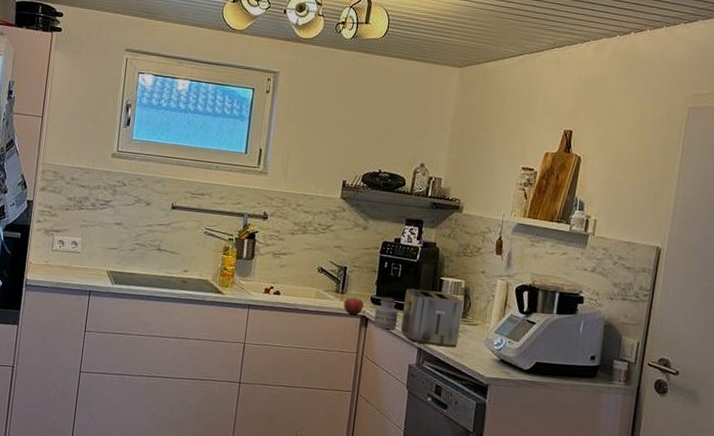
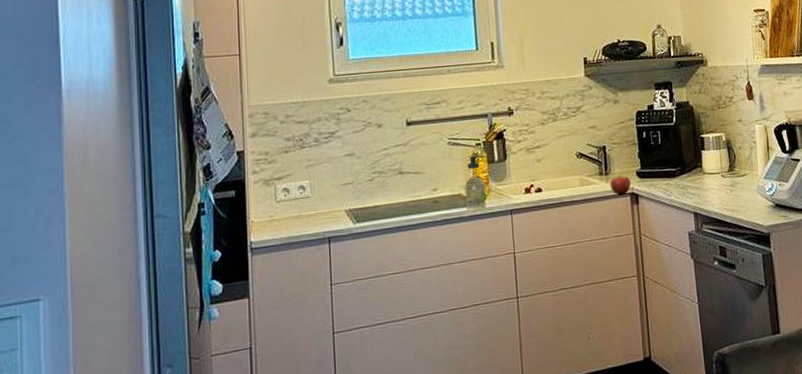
soap dispenser: none [208,248,234,298] -> present [462,155,487,210]
jar: present [374,297,399,330] -> none [643,167,668,202]
toaster: present [401,288,464,347] -> none [669,149,732,208]

